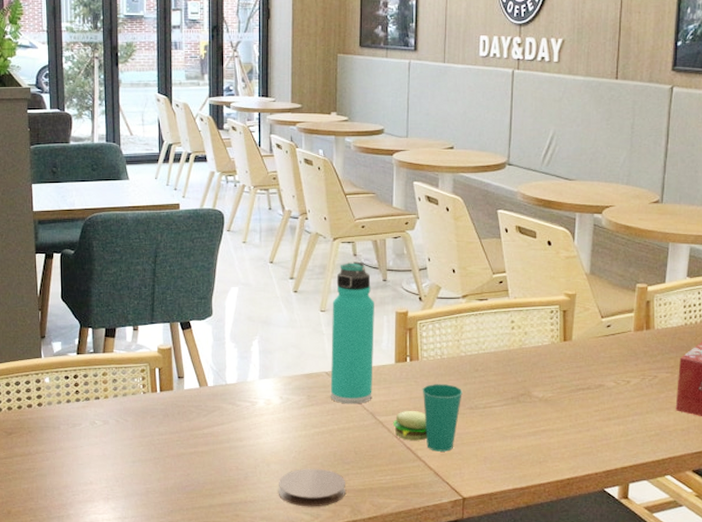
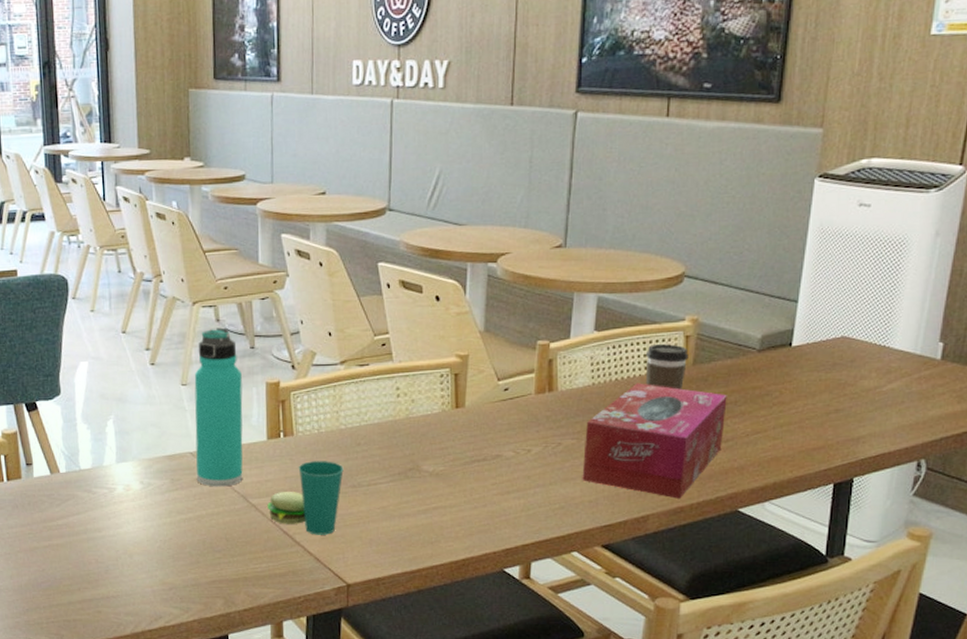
coaster: present [278,468,345,507] -> none [143,558,217,600]

